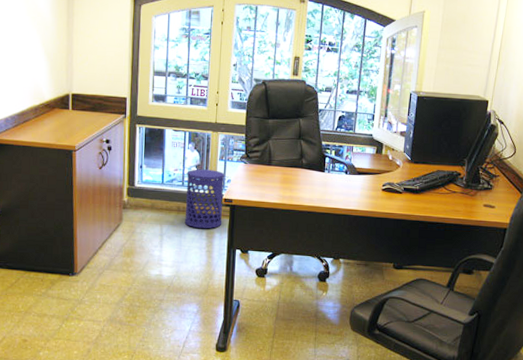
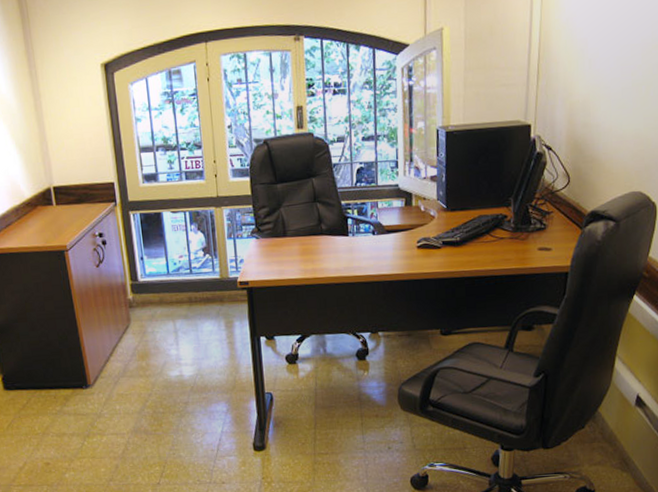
waste bin: present [184,169,225,228] -> none [193,250,241,319]

